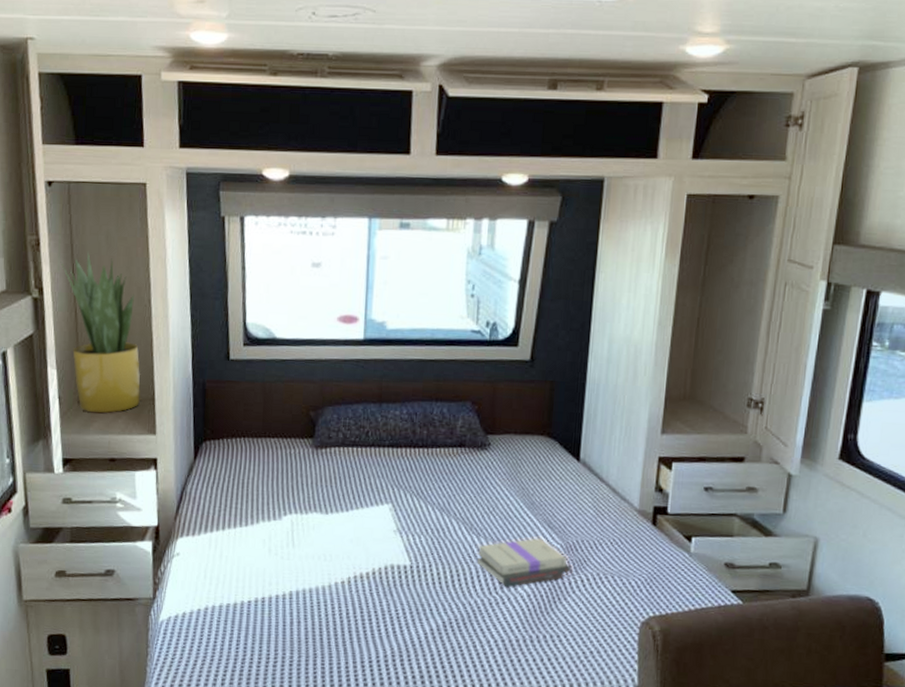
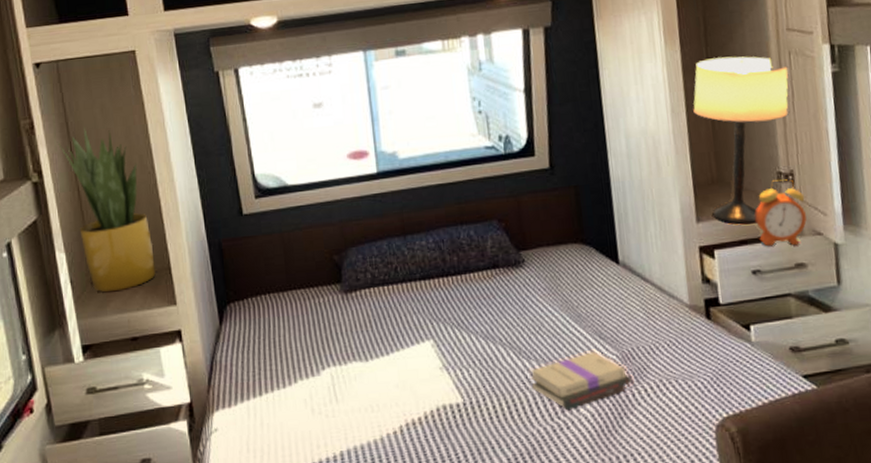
table lamp: none [678,277,783,443] -> present [693,56,790,224]
alarm clock: none [718,405,770,470] -> present [755,179,807,246]

